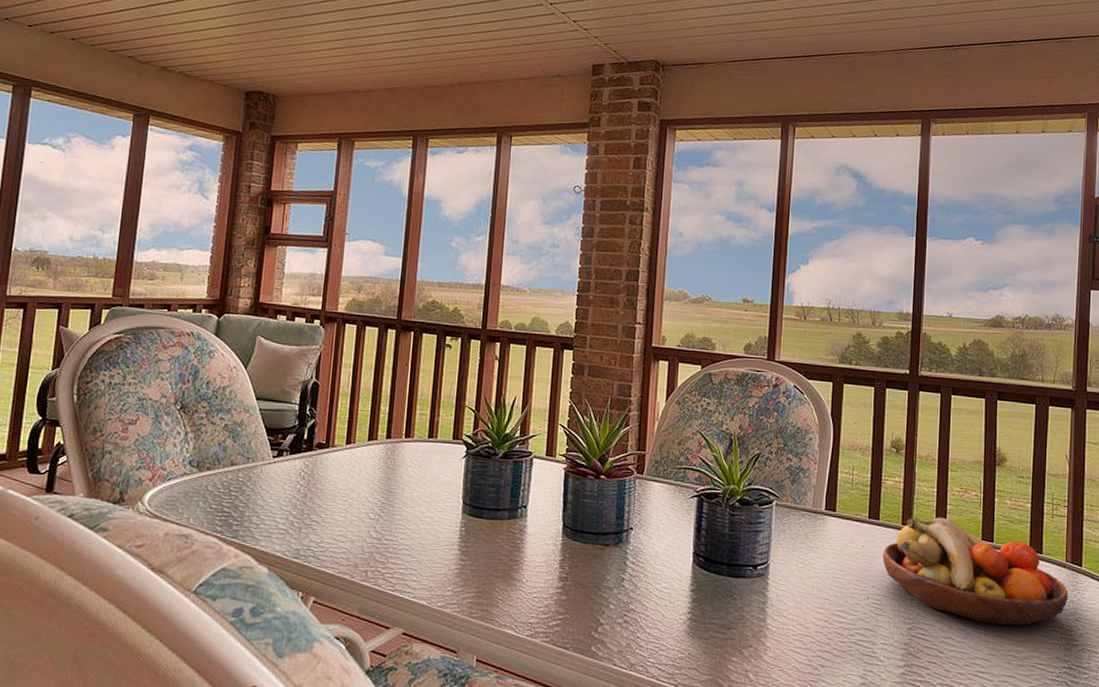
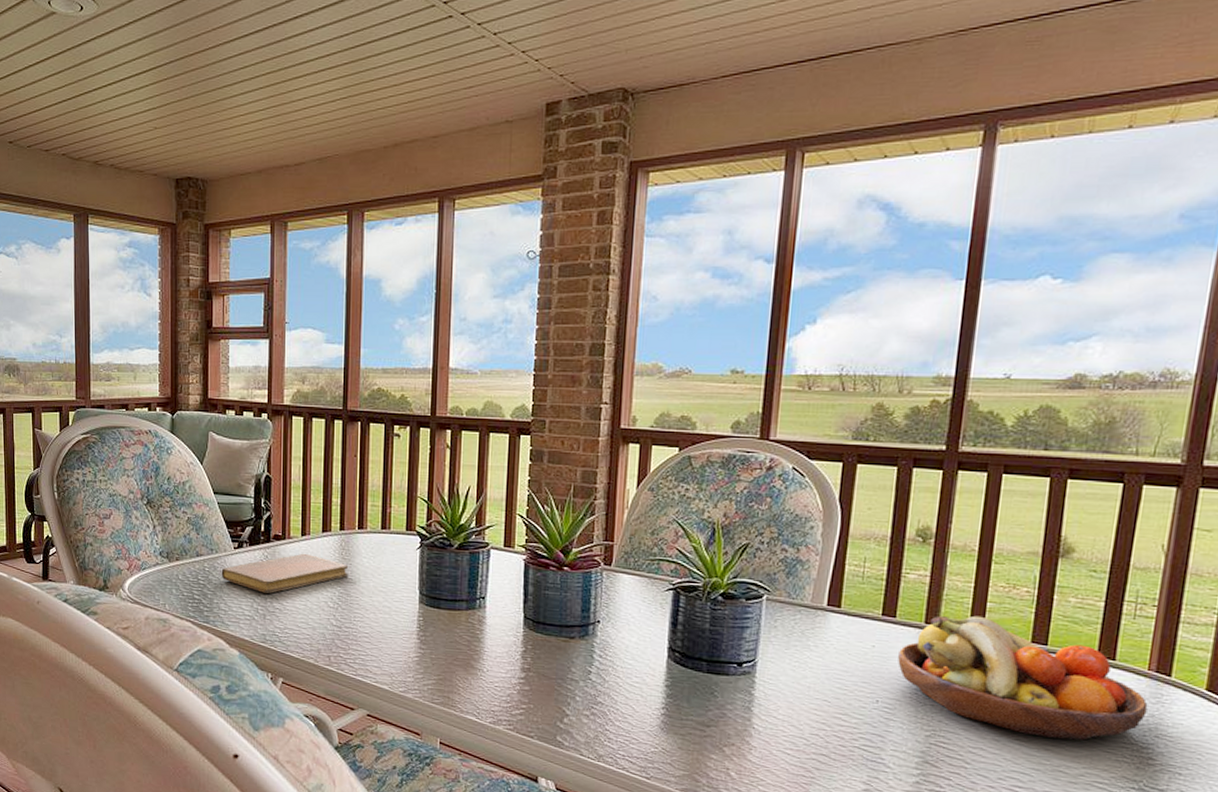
notebook: none [256,462,393,505] -> present [221,553,349,594]

